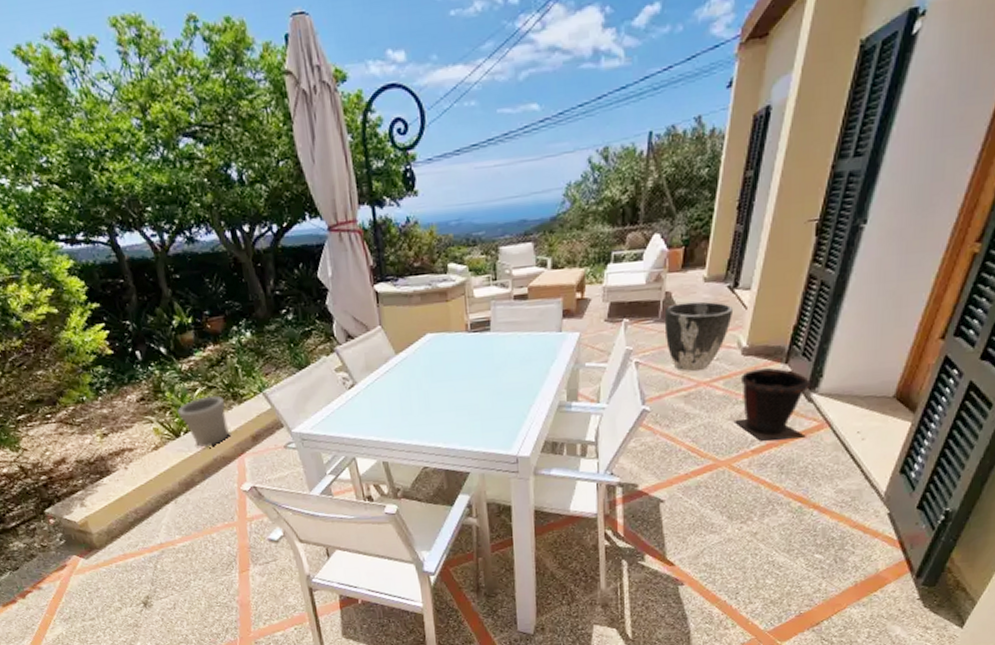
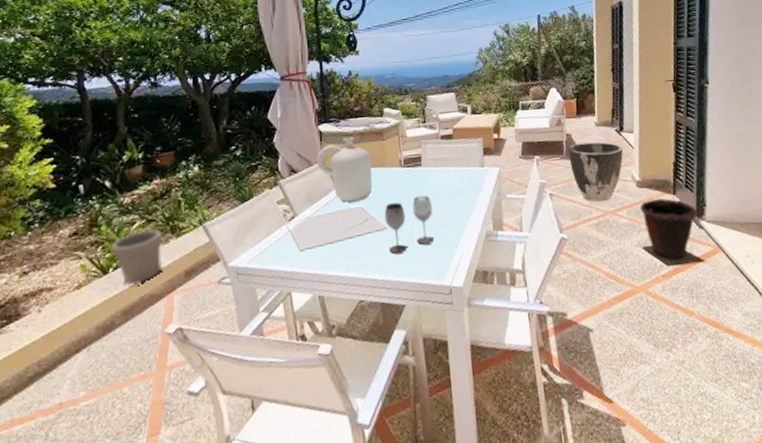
napkin: none [346,373,451,420] -> present [286,205,387,252]
water jug: none [373,297,436,370] -> present [316,136,373,203]
wineglass: none [448,363,502,423] -> present [384,195,434,254]

